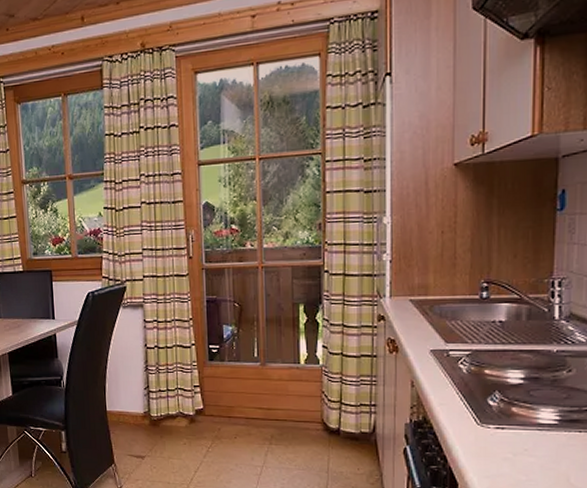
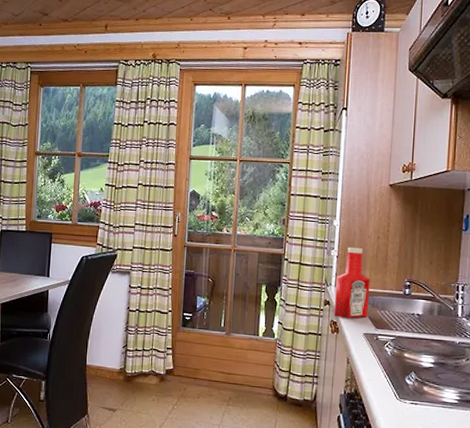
ketchup bottle: none [390,247,435,335] -> present [333,247,370,319]

